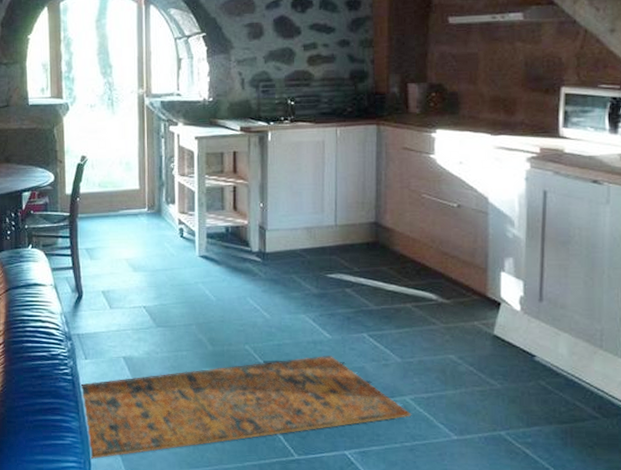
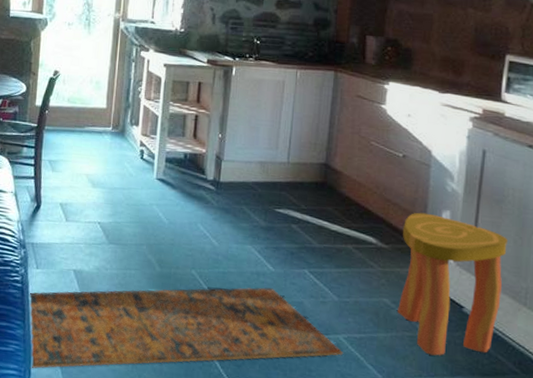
stool: none [464,263,578,408] -> present [398,212,509,356]

